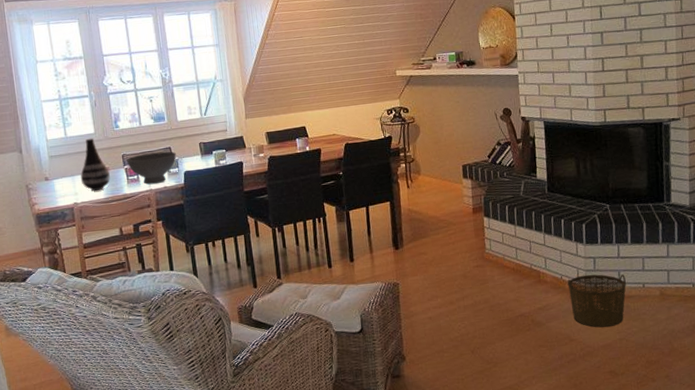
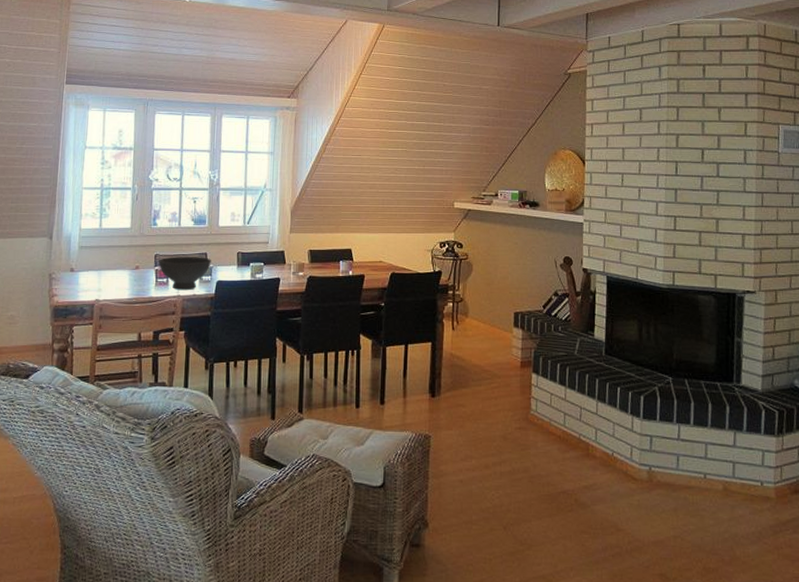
vase: present [80,138,111,191] -> none [107,232,140,289]
basket: present [567,274,626,328] -> none [619,454,685,519]

